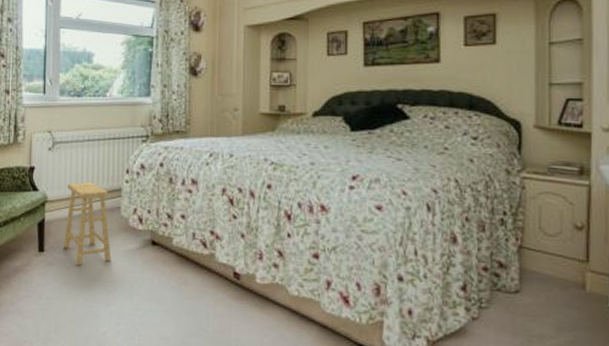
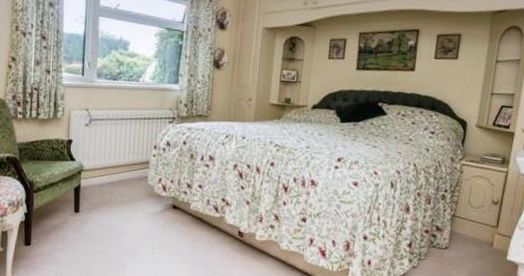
footstool: present [63,181,112,266] -> none [96,154,138,225]

